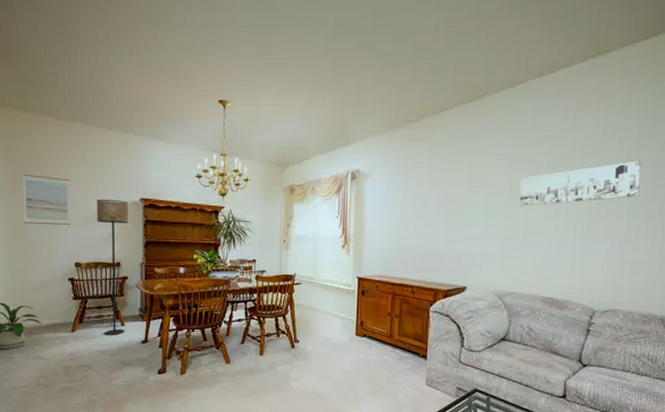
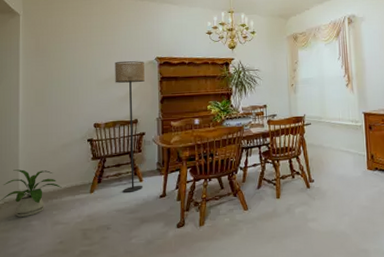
wall art: present [22,174,71,226] -> none [45,44,90,91]

